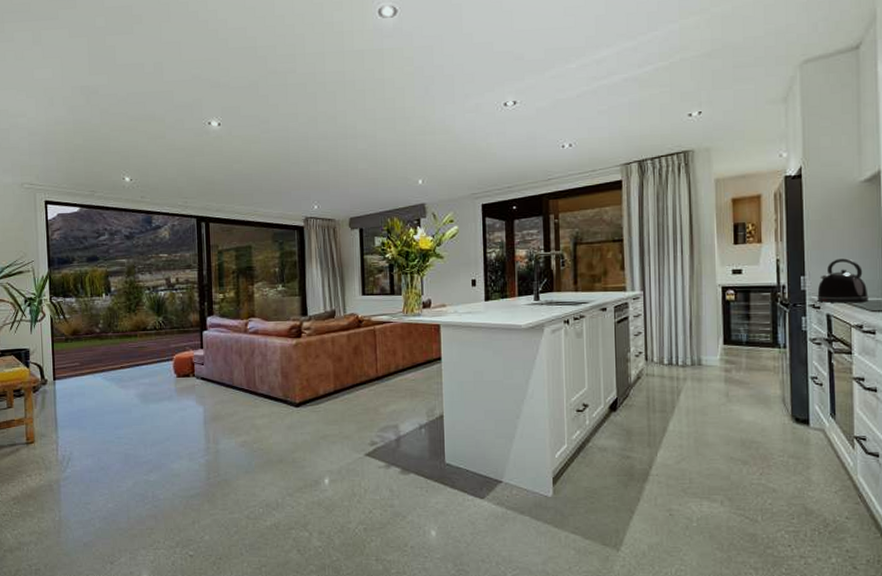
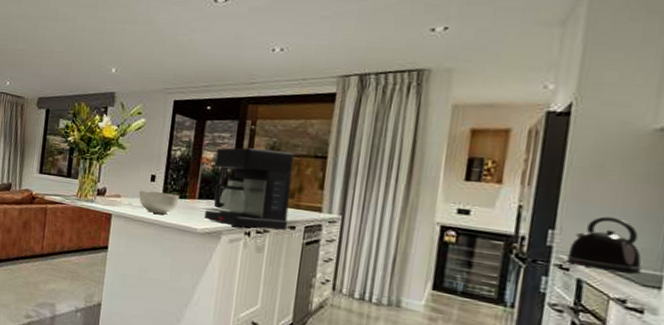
bowl: none [462,295,501,317] -> present [138,190,180,215]
coffee maker: none [526,240,600,317] -> present [204,147,294,231]

